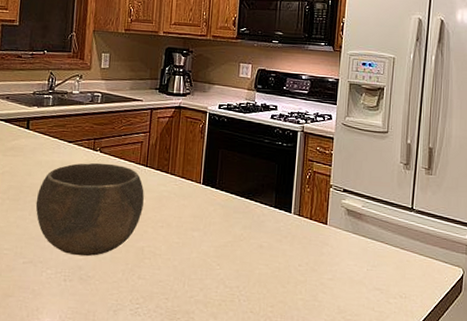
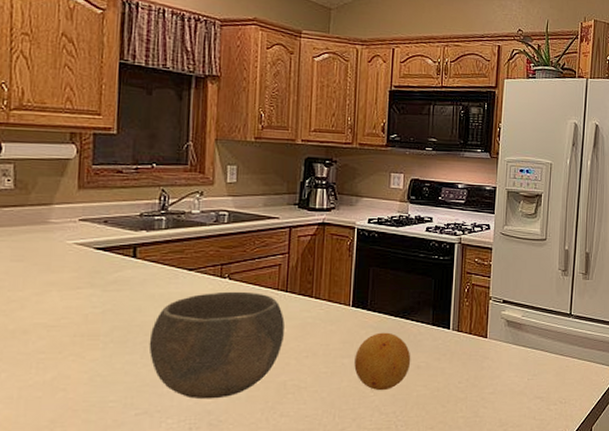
fruit: none [203,210,255,266] -> present [354,332,411,391]

